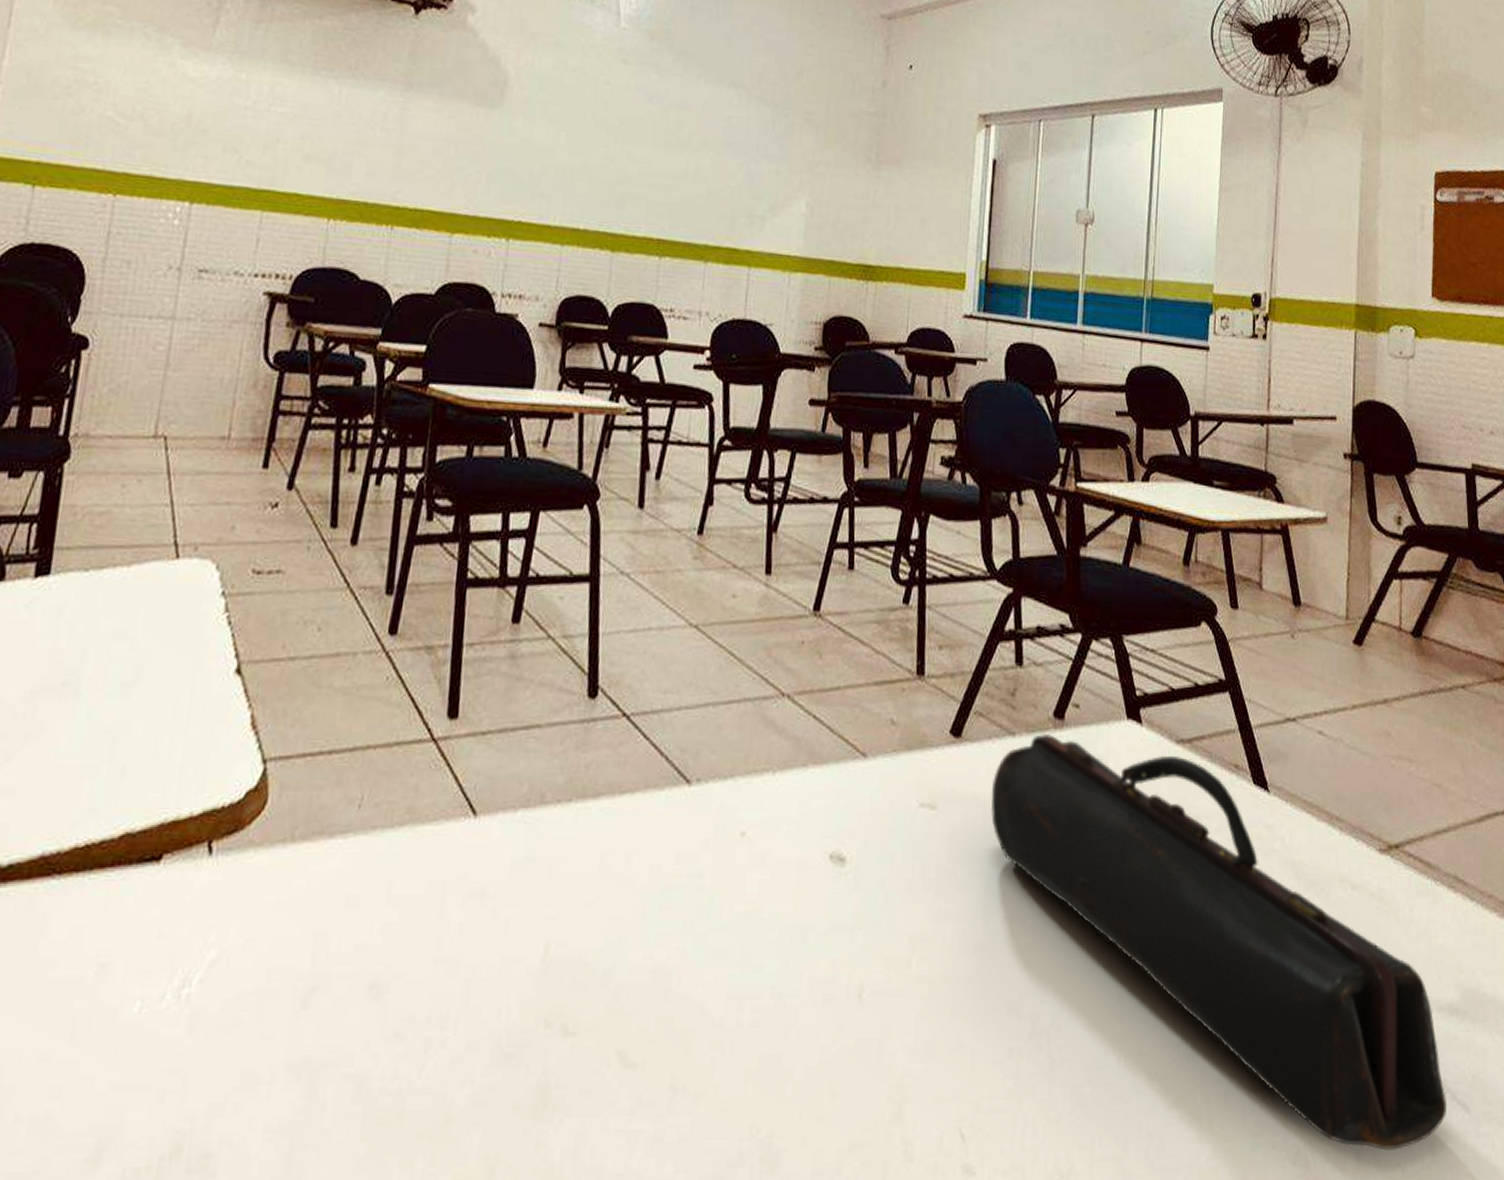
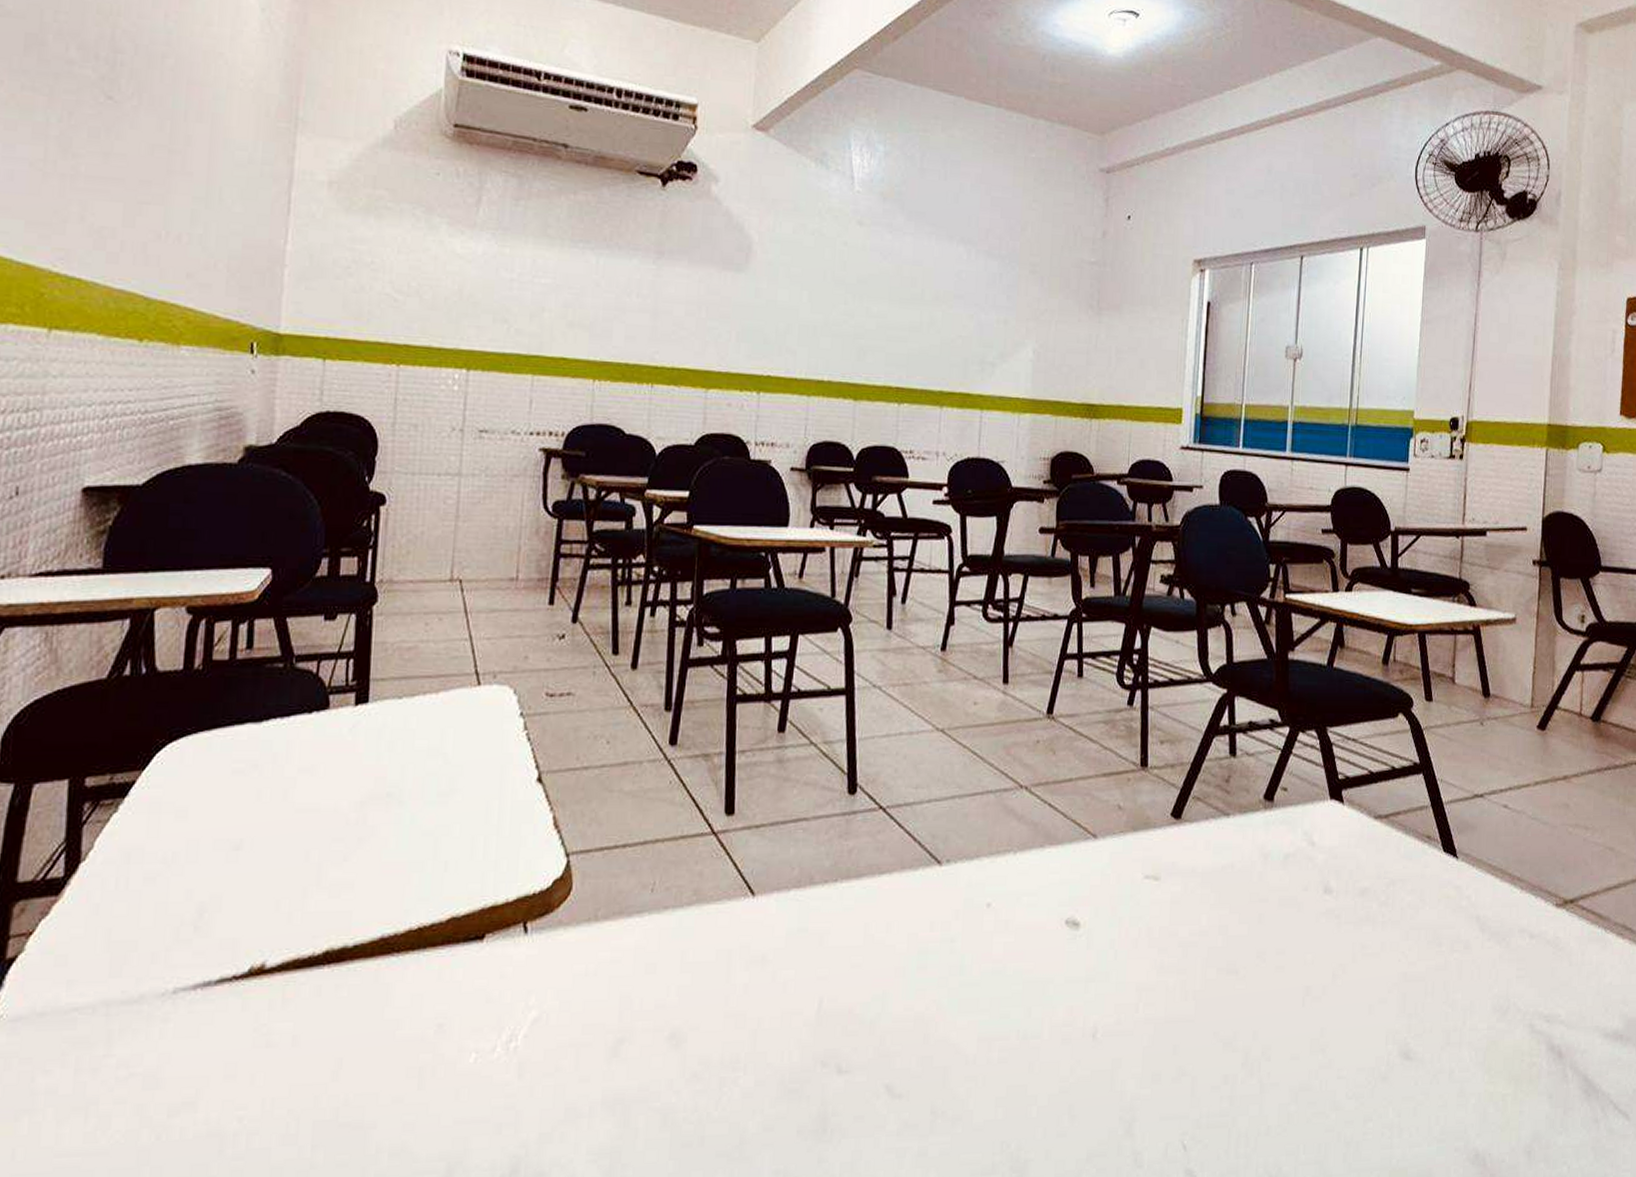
pencil case: present [990,733,1446,1151] -> none [1207,813,1609,1152]

